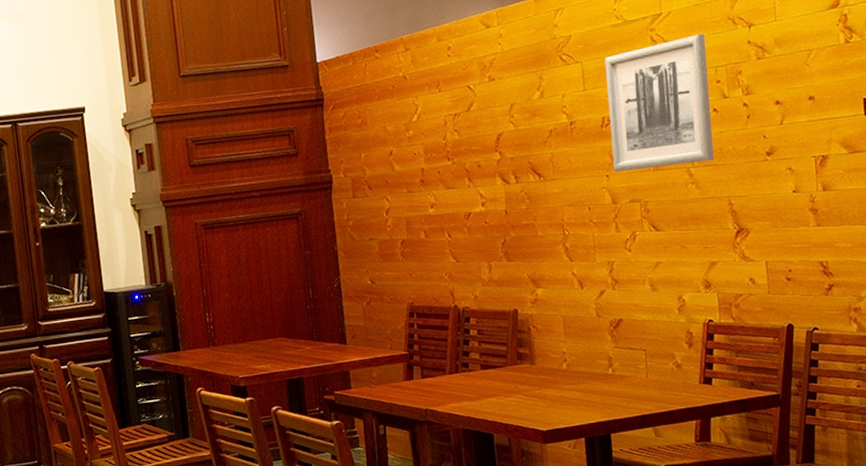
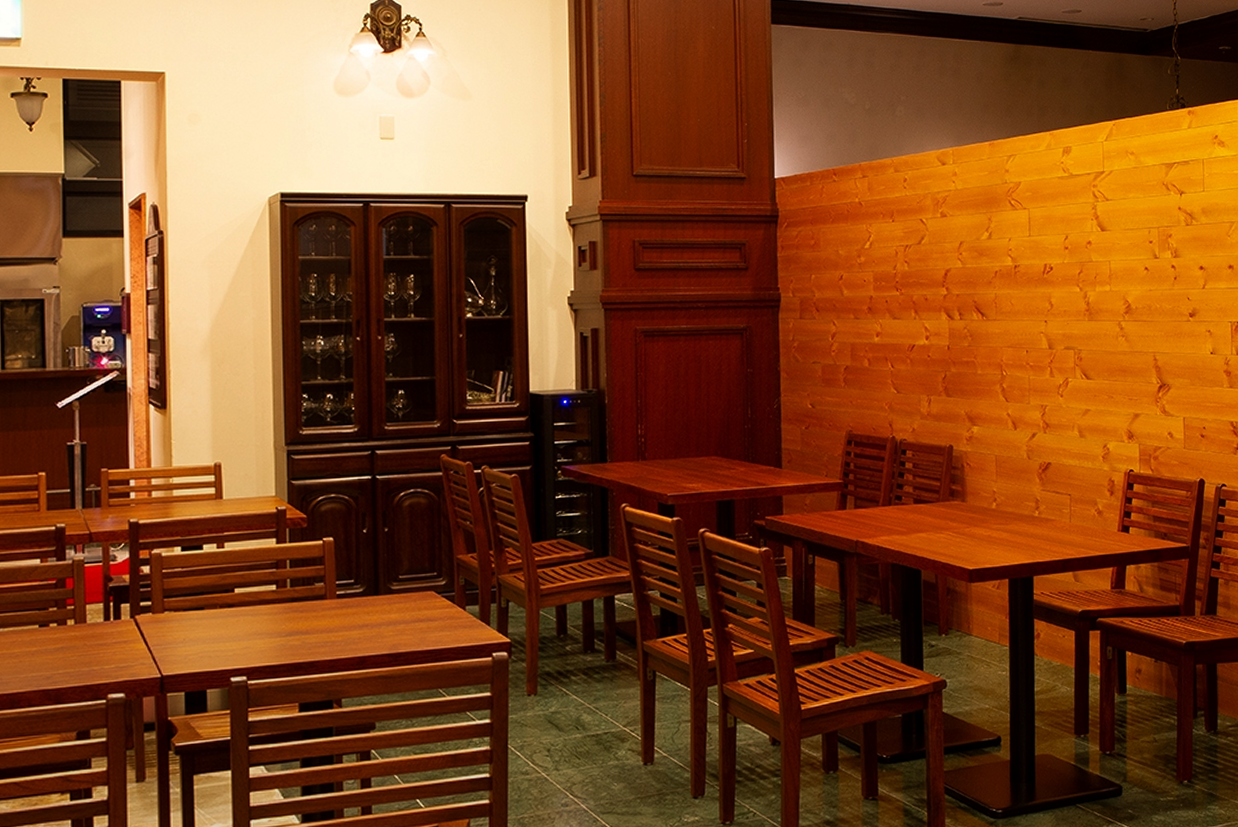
wall art: present [604,34,714,172] -> none [1050,195,1143,319]

